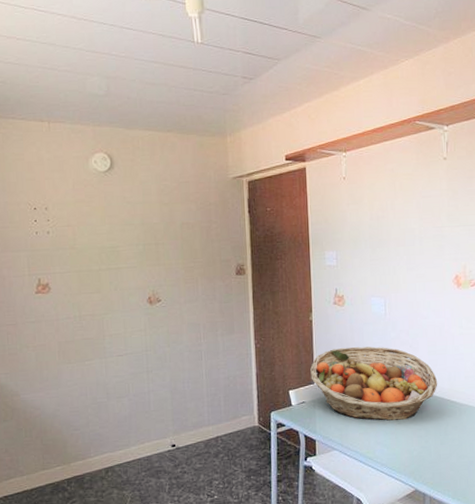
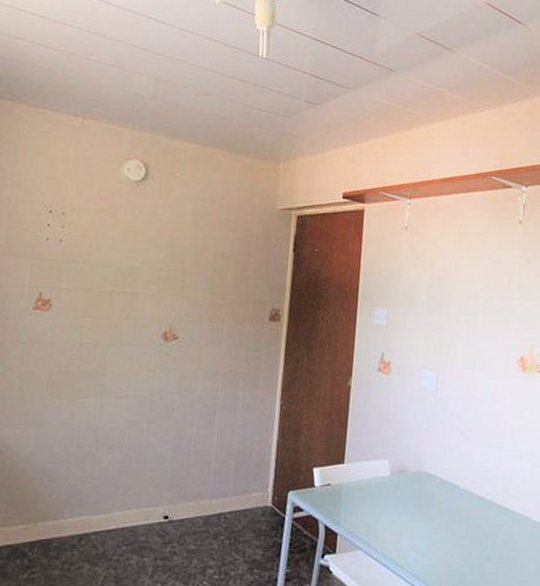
fruit basket: present [310,346,438,421] -> none [341,423,490,524]

